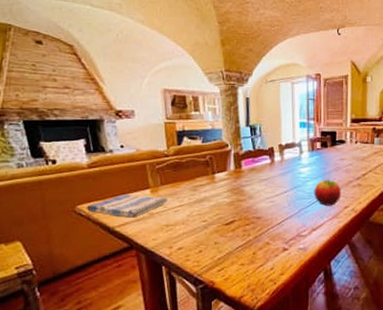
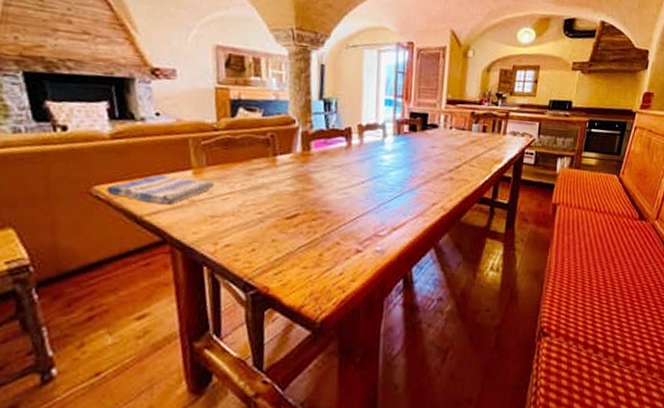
fruit: present [314,179,342,206] -> none [397,169,430,202]

